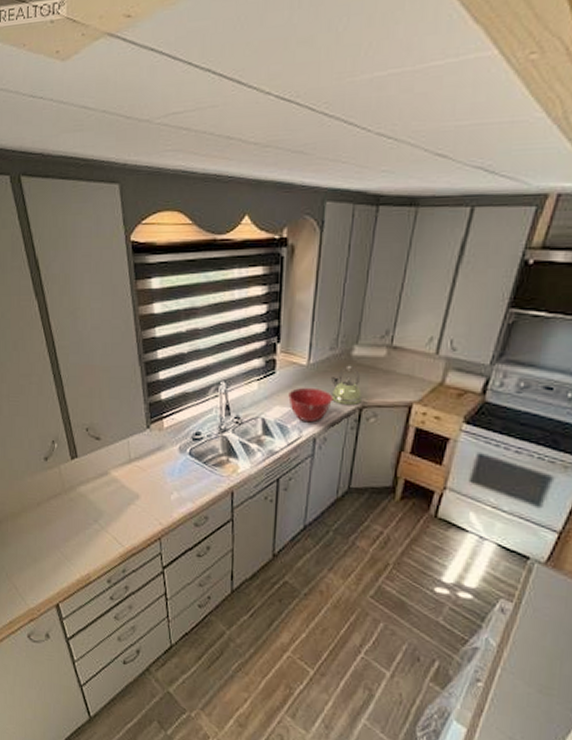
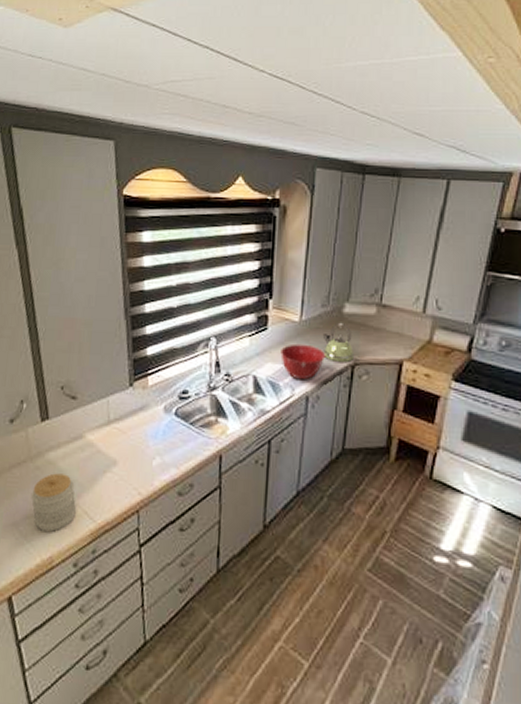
jar: none [67,504,106,553] -> present [30,473,76,532]

